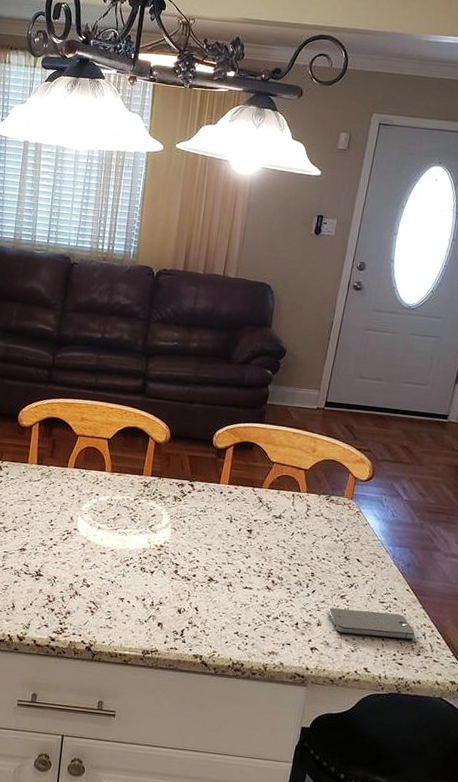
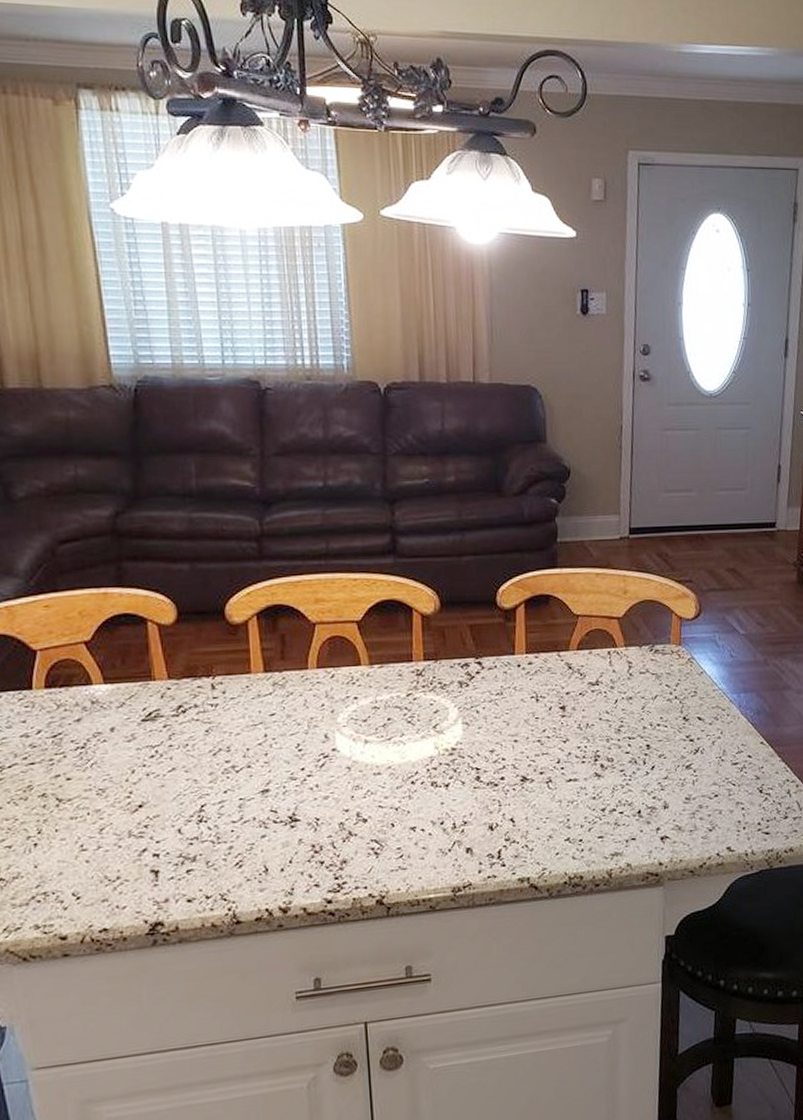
smartphone: present [327,607,415,640] -> none [674,774,778,812]

